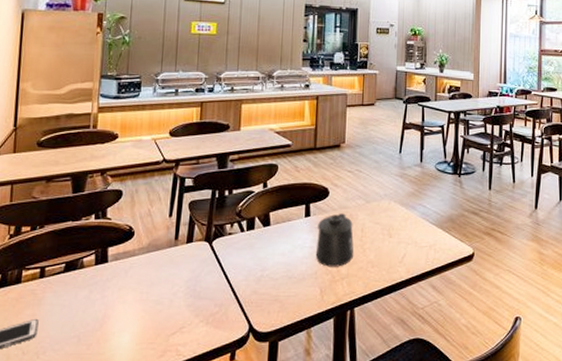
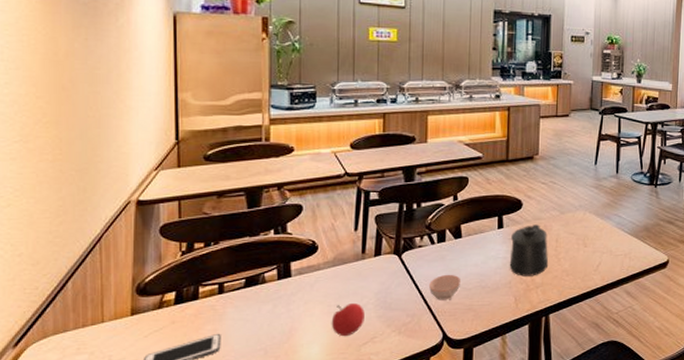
fruit: none [142,290,175,326] -> present [331,302,365,337]
teacup: none [237,263,269,290] -> present [429,274,461,300]

